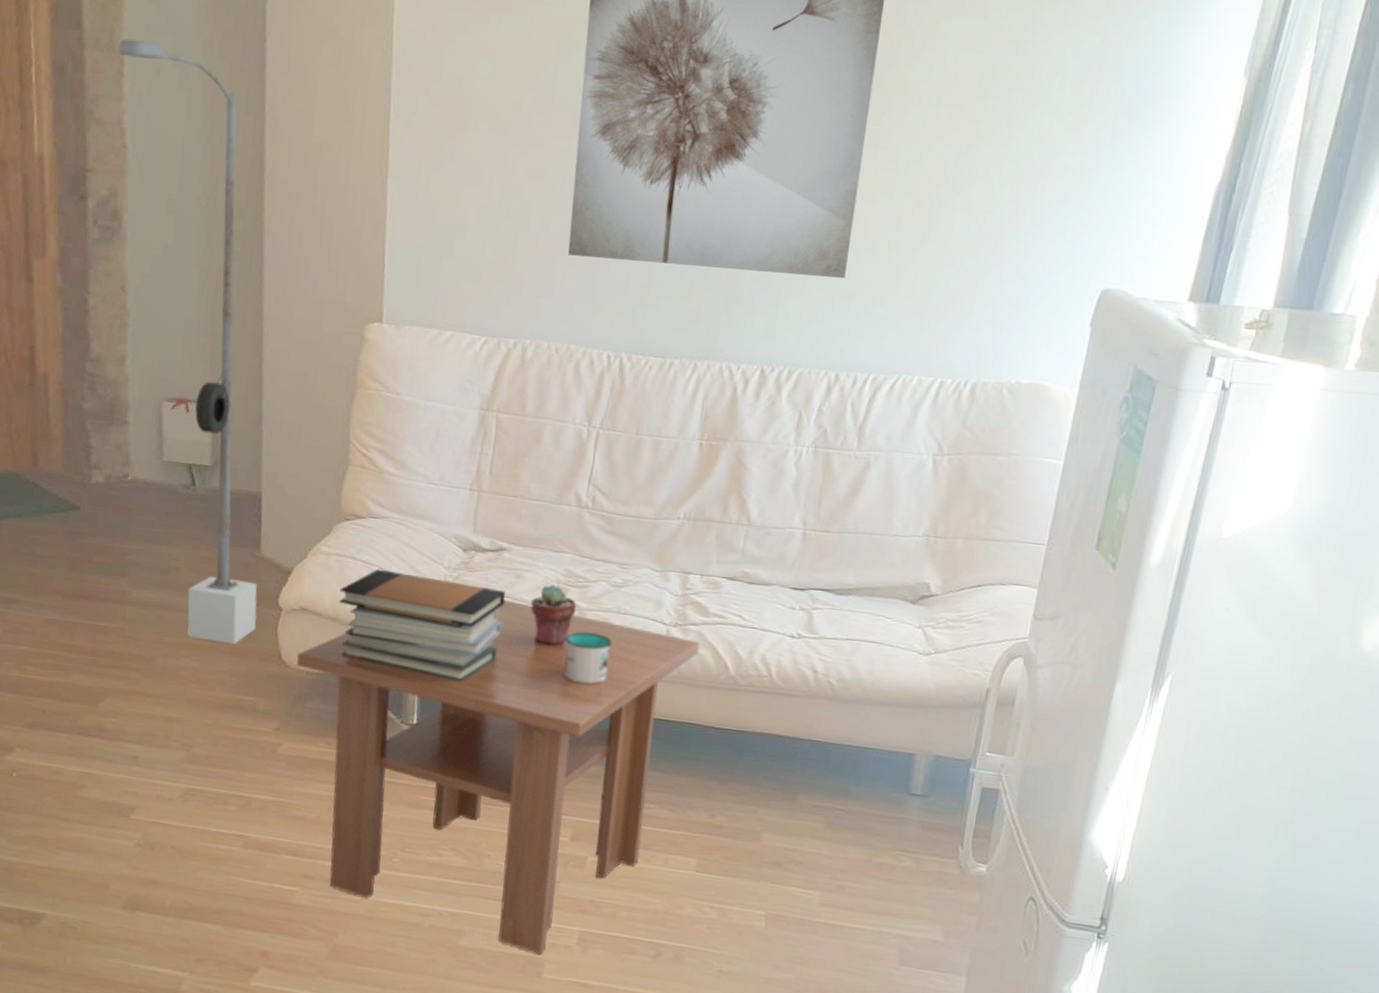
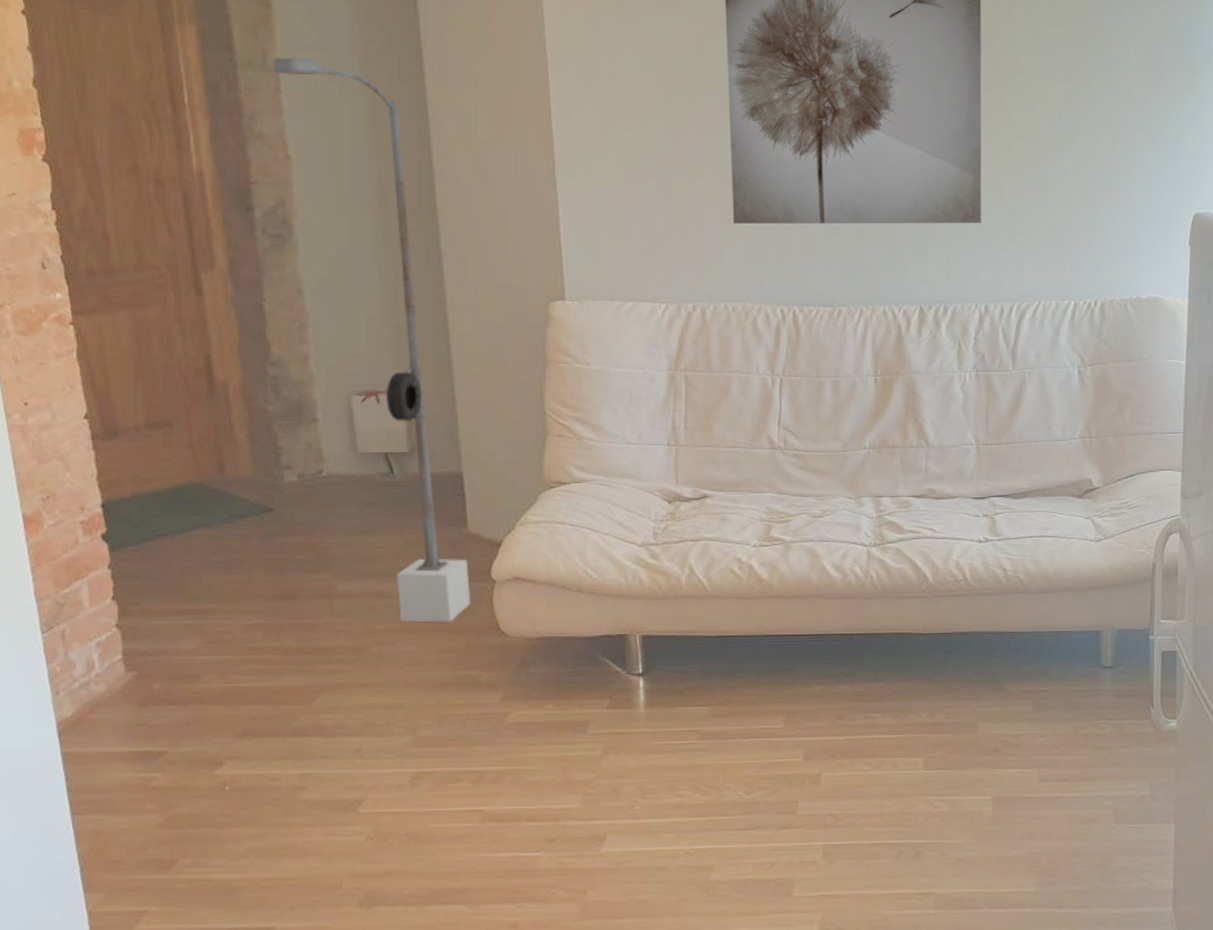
coffee table: present [297,599,701,955] -> none [515,543,899,875]
book stack: present [338,568,506,682] -> none [552,530,714,626]
potted succulent: present [531,584,577,646] -> none [739,522,782,580]
mug: present [563,632,612,685] -> none [775,563,819,611]

